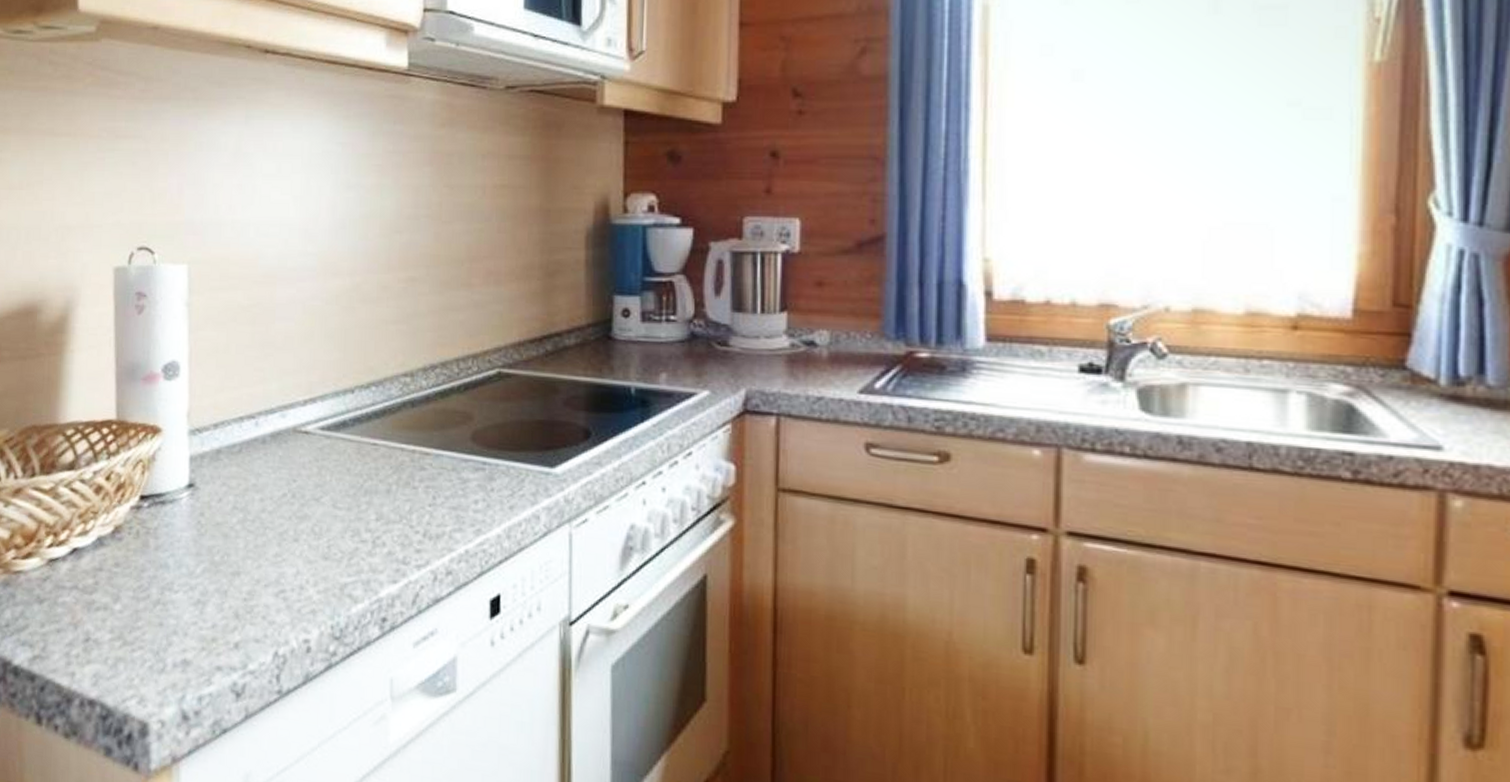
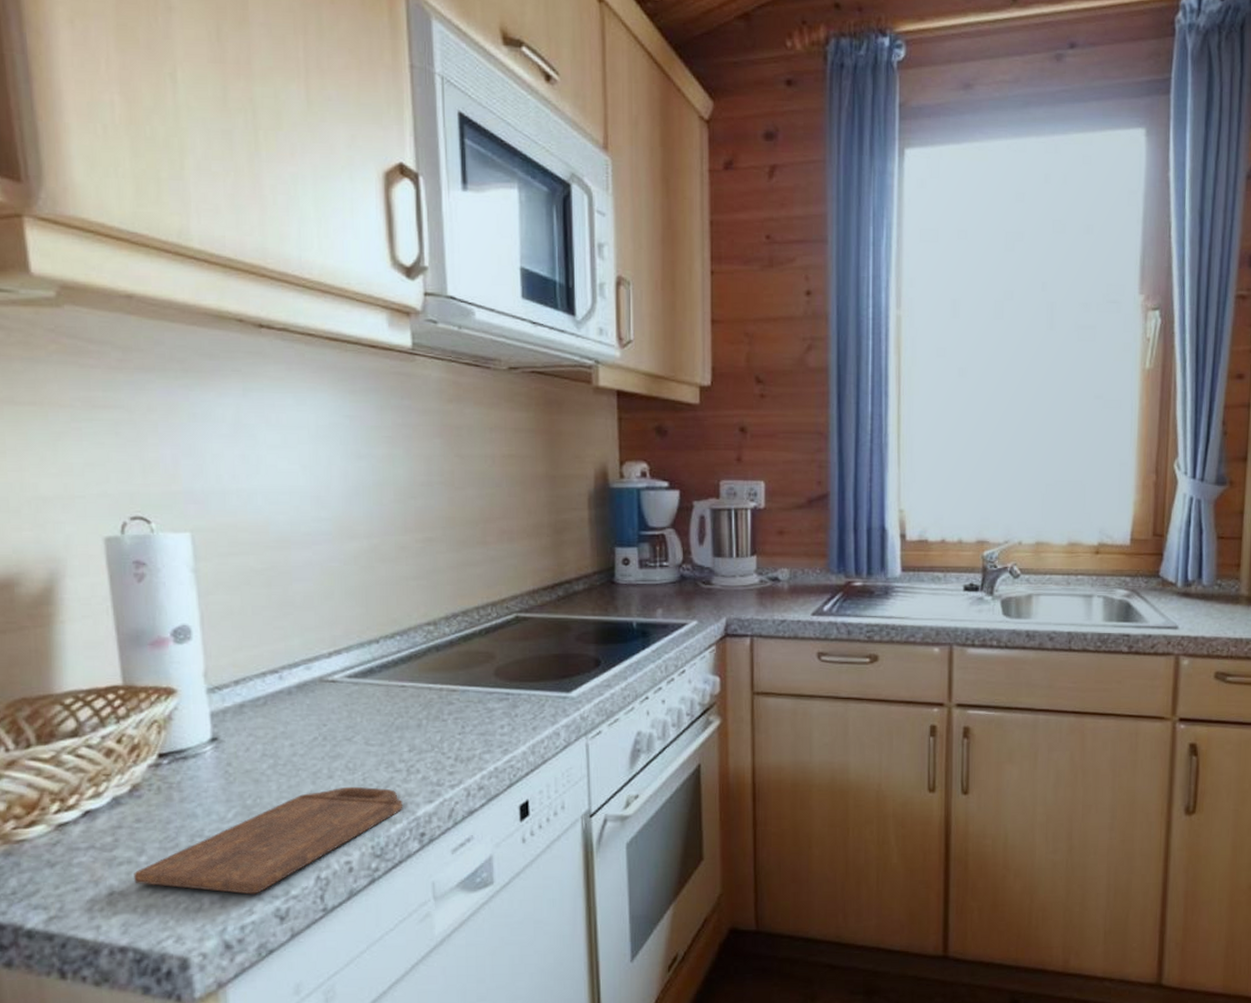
cutting board: none [107,553,367,663] -> present [133,786,403,895]

